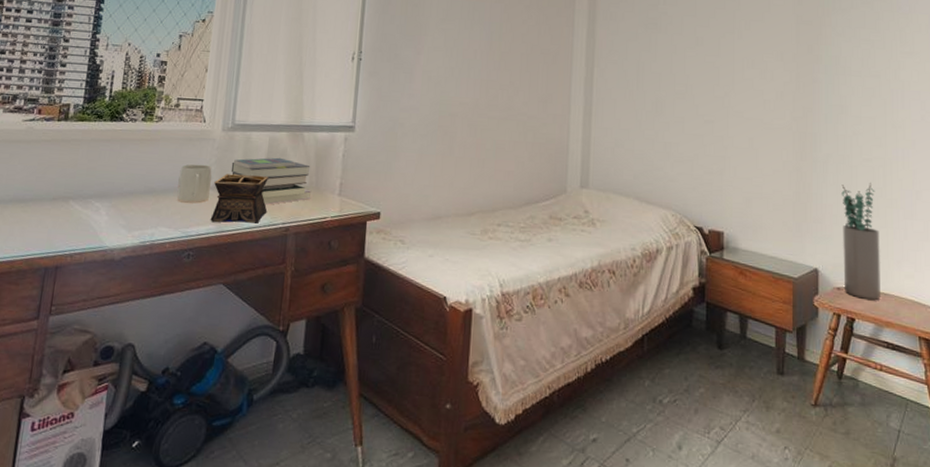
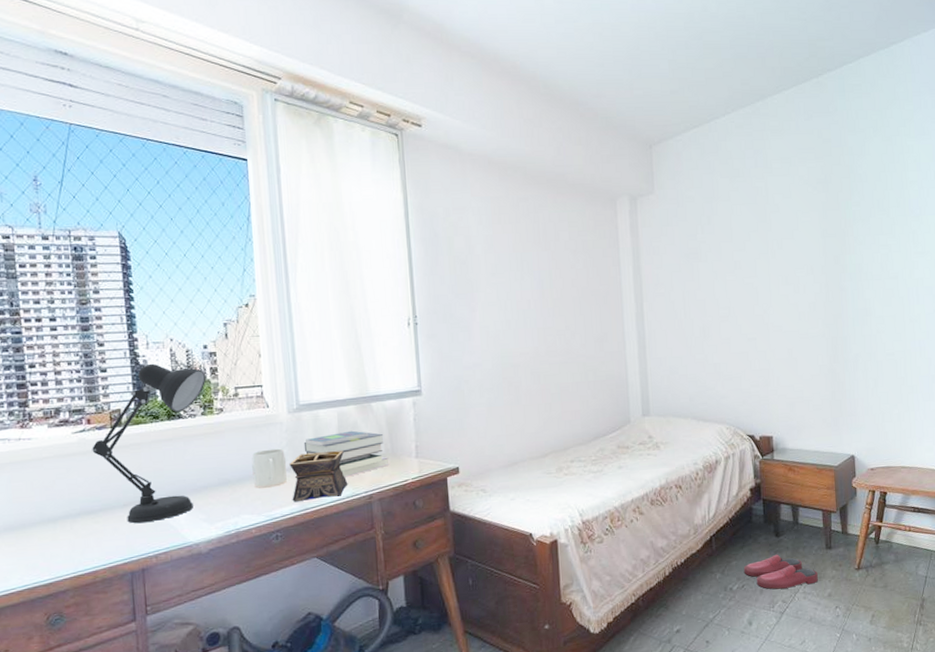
desk lamp: none [36,64,154,220] -> present [92,363,207,523]
slippers: none [677,369,765,414] -> present [743,554,818,590]
vase: present [841,183,881,301] -> none [870,374,907,475]

